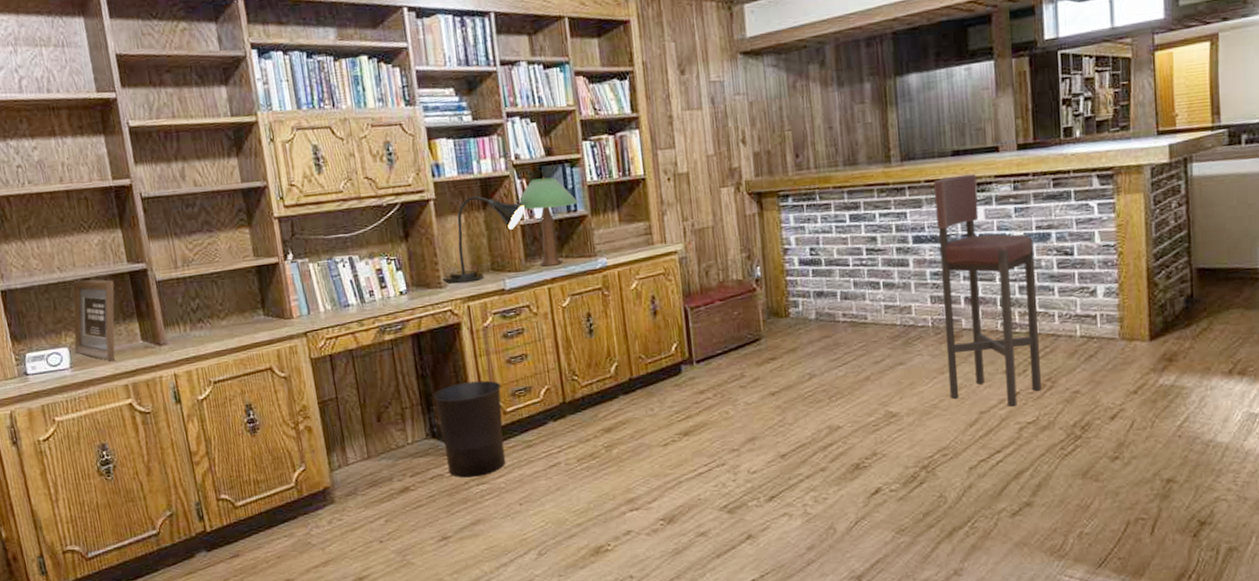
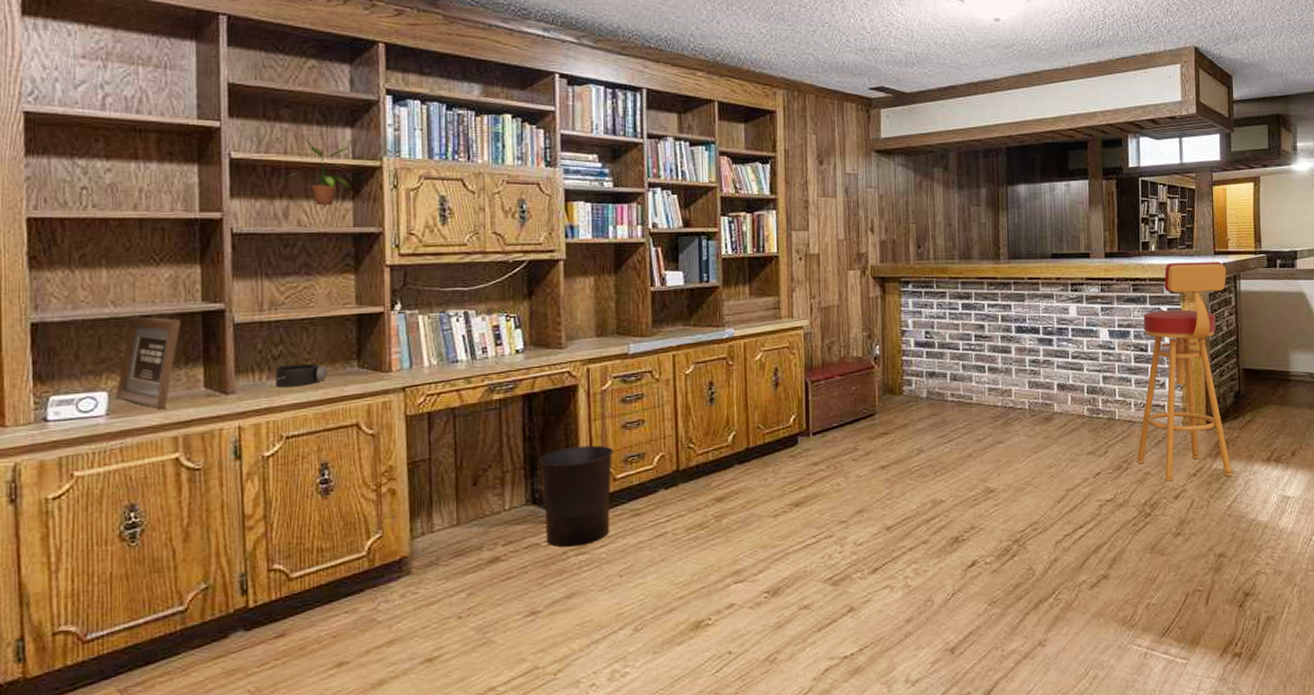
potted plant: none [174,98,234,165] -> present [282,136,351,206]
alarm clock: none [190,314,245,338] -> present [268,363,334,388]
desk lamp: present [442,195,525,284] -> none [563,259,657,345]
table lamp: present [516,177,579,268] -> none [648,247,712,335]
bar stool: present [933,174,1041,406] -> none [1035,275,1119,485]
bar stool: none [1062,143,1183,400] -> present [1136,261,1232,481]

